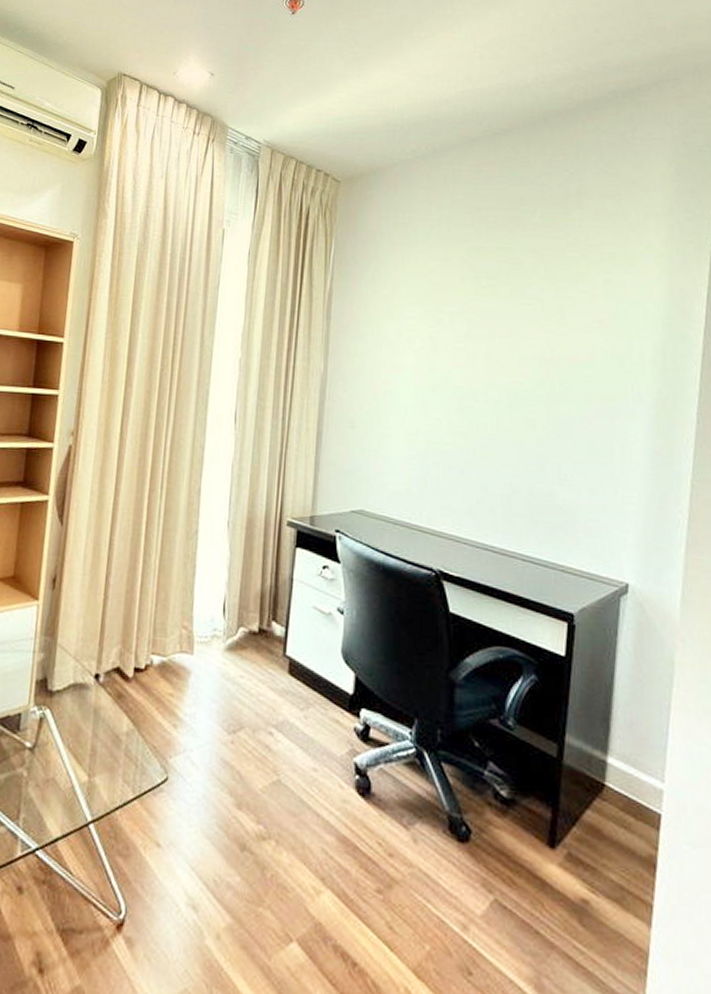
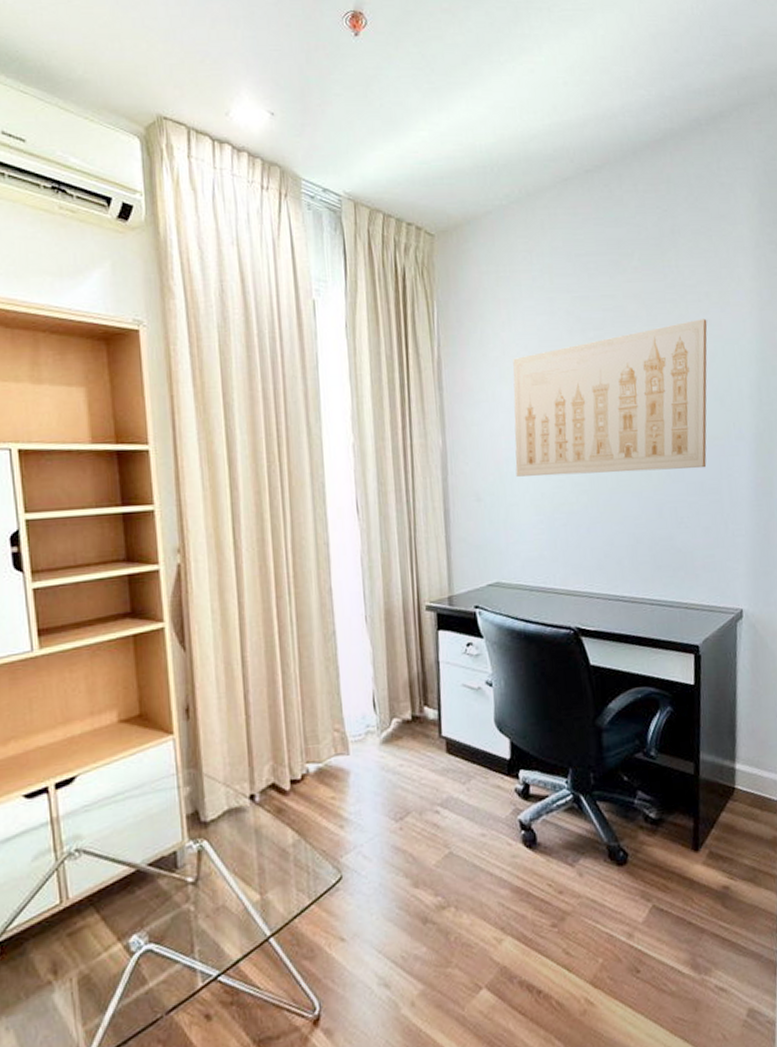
wall art: none [393,278,610,428] -> present [513,319,707,477]

